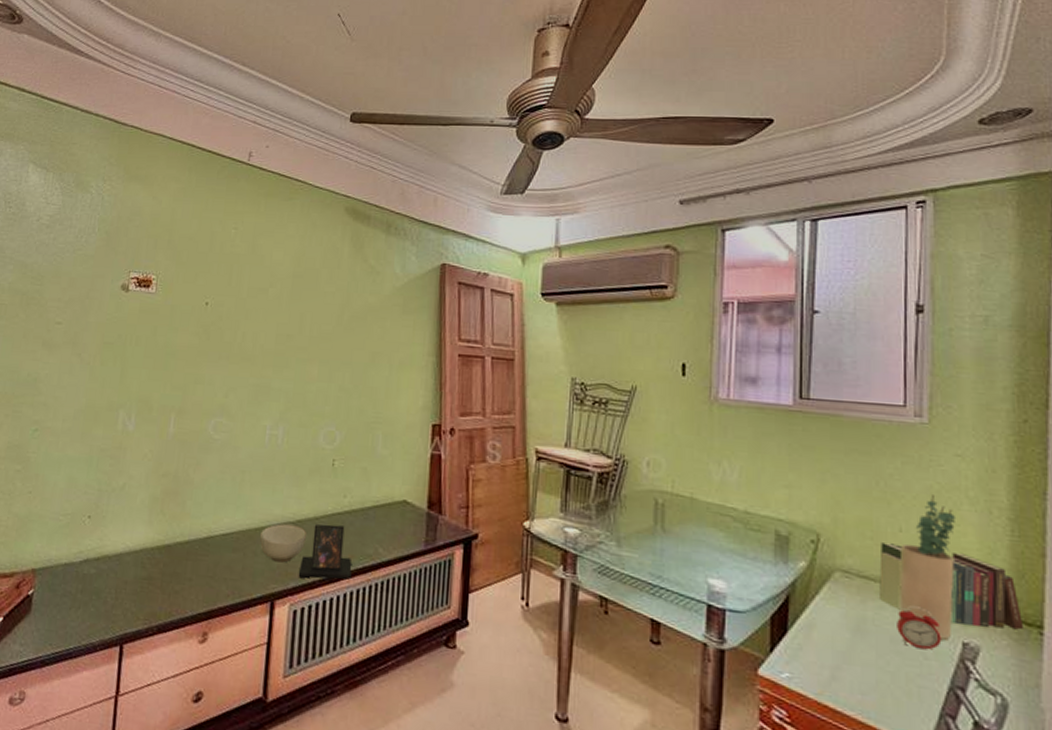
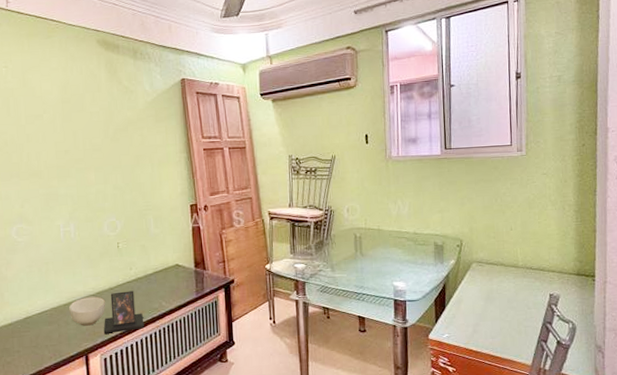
books: present [879,543,1025,630] -> none [499,238,584,284]
alarm clock: present [897,606,942,652] -> none [511,276,538,304]
vase: present [898,495,957,640] -> none [511,203,544,295]

